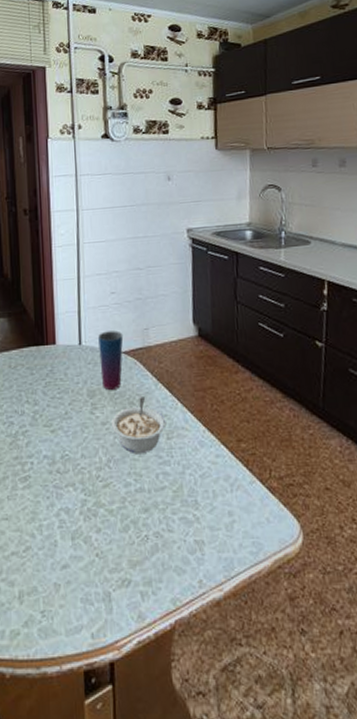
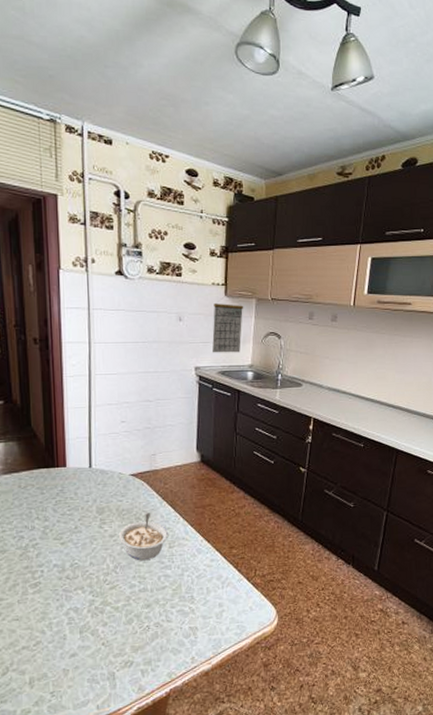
cup: present [98,330,124,390] -> none [108,455,132,507]
calendar: none [204,148,238,213] -> present [212,295,244,353]

